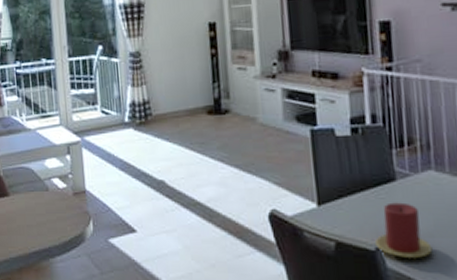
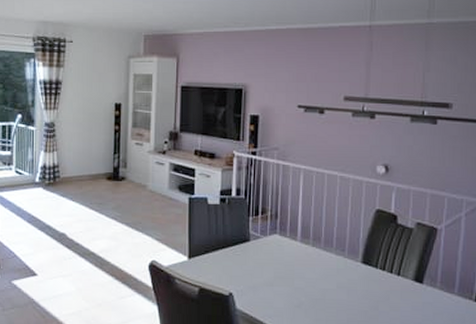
candle: present [375,202,433,258] -> none [230,258,271,302]

